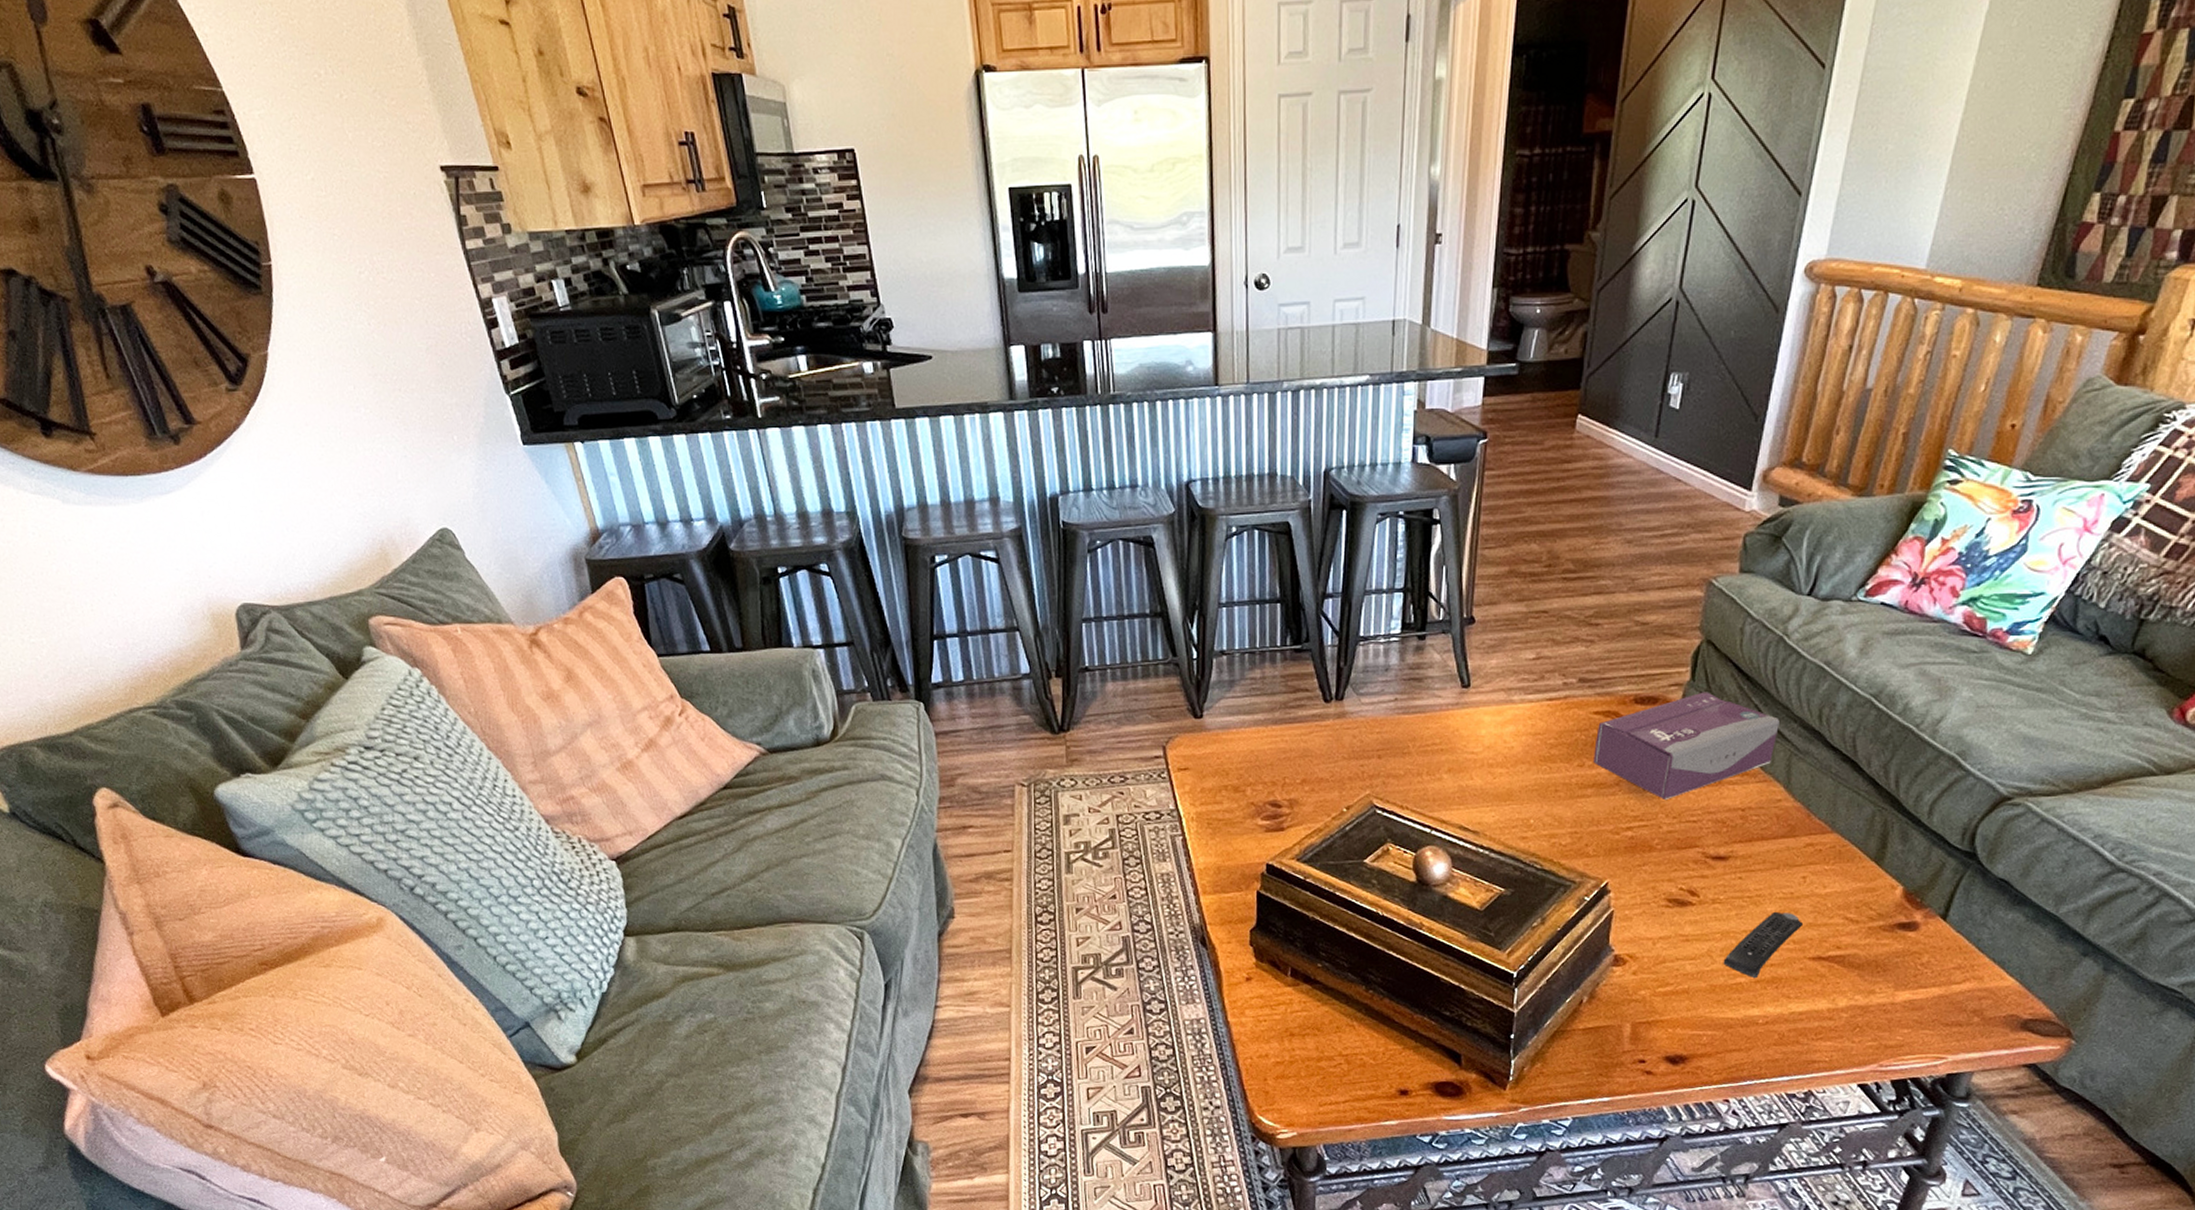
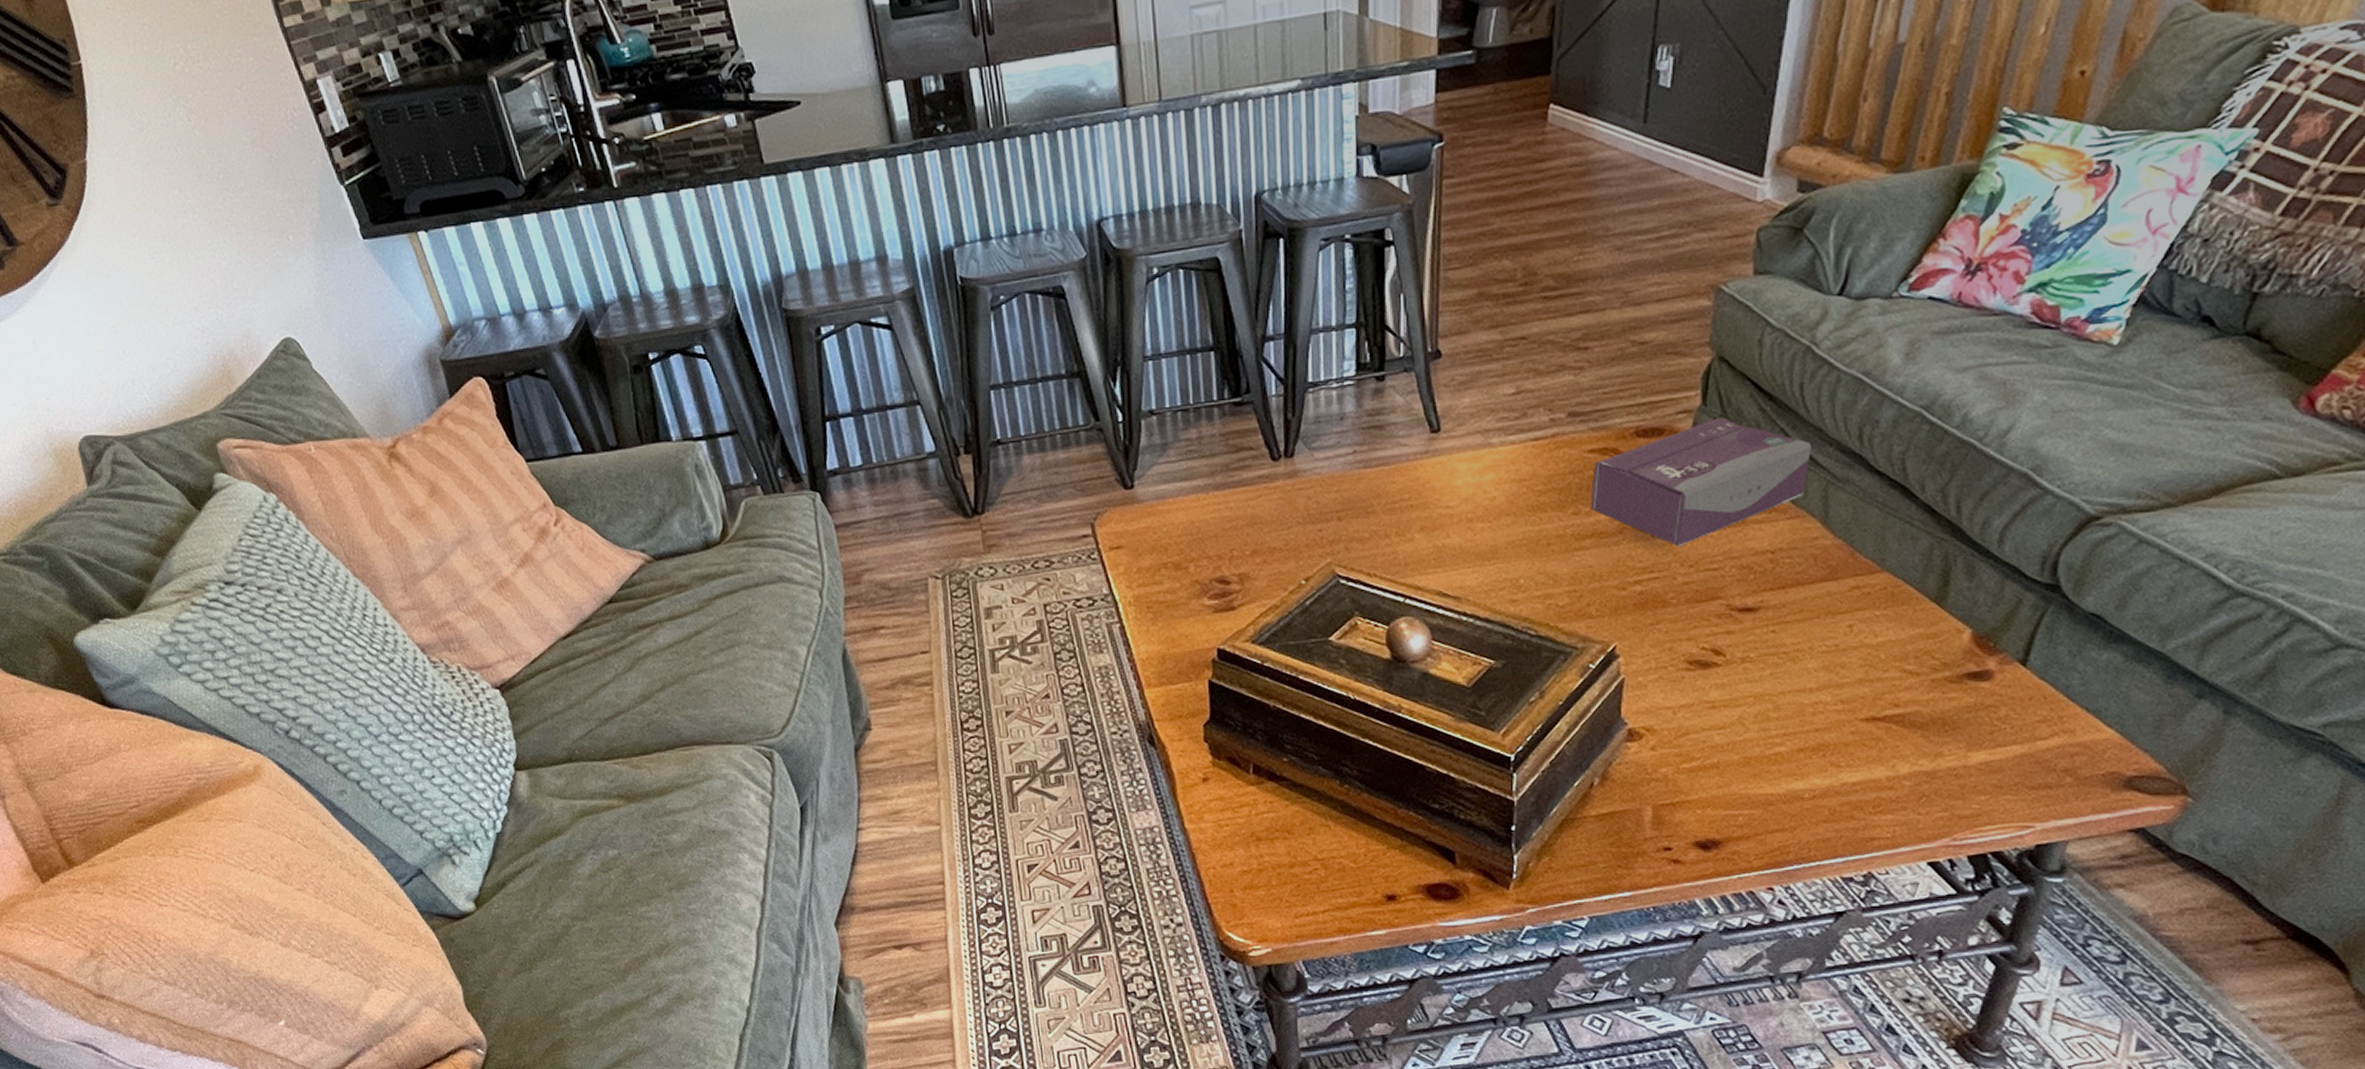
remote control: present [1723,911,1804,979] -> none [1758,667,1853,747]

